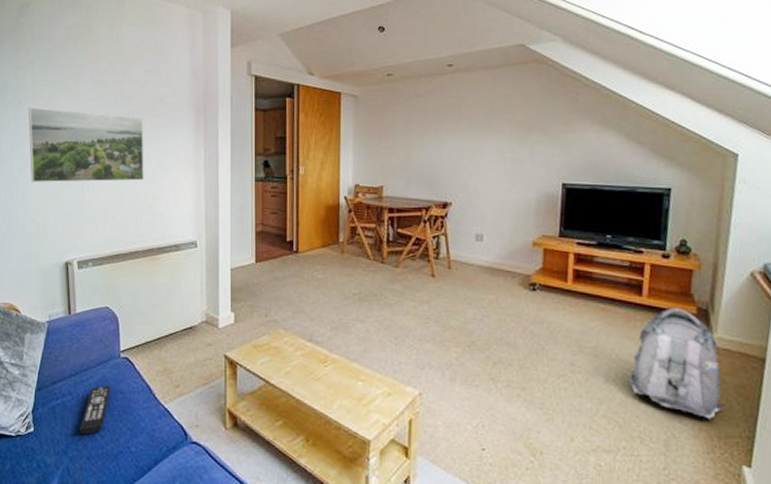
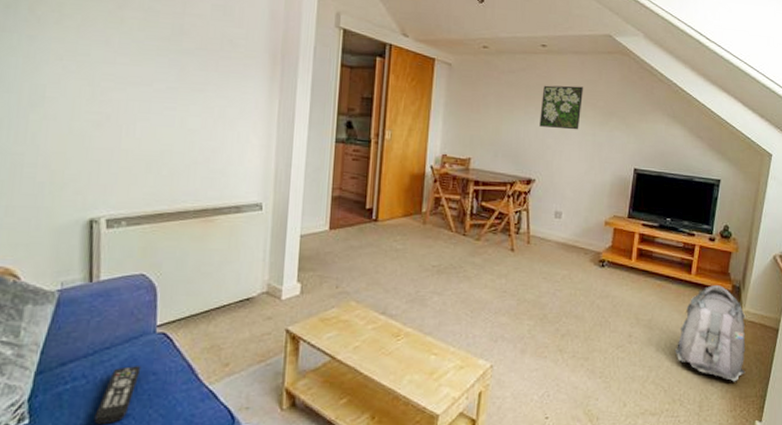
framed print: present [28,106,144,182] -> none [47,27,206,131]
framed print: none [451,102,498,149] -> present [539,85,584,130]

